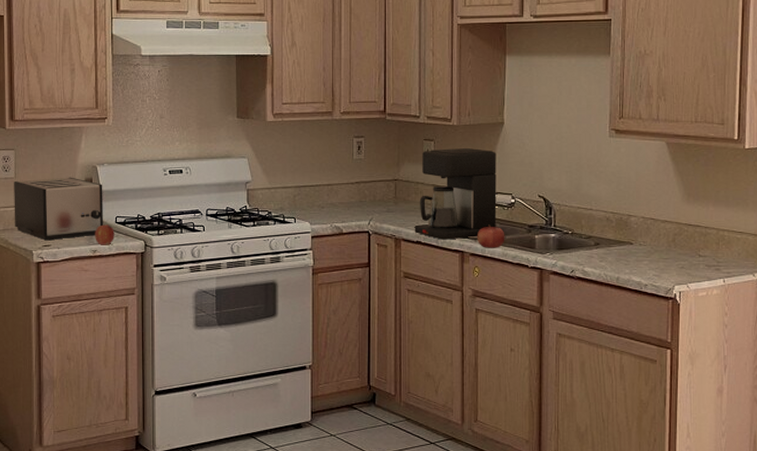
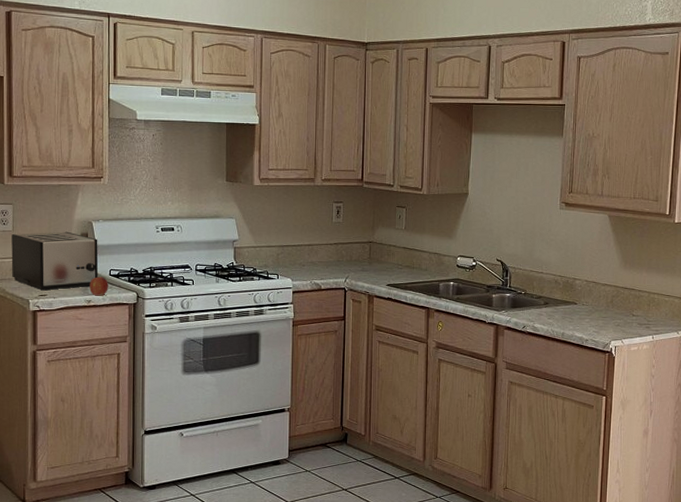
coffee maker: present [414,148,497,240] -> none [386,215,461,297]
fruit: present [476,224,505,249] -> none [441,284,466,306]

